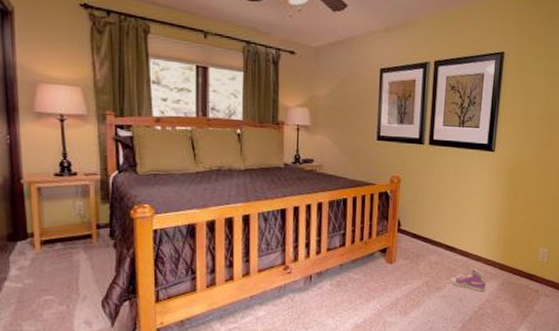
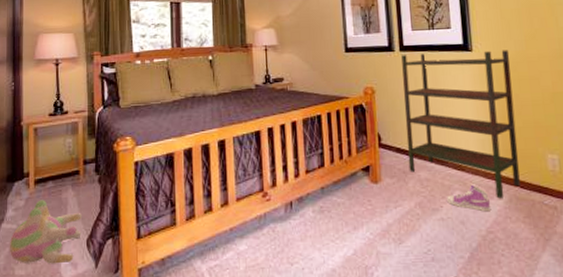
plush toy: none [14,261,97,322] -> present [9,200,83,264]
bookshelf: none [421,148,527,282] -> present [401,50,520,199]

